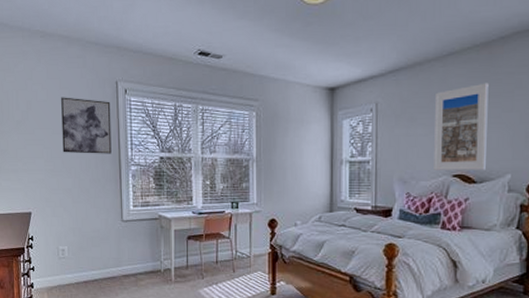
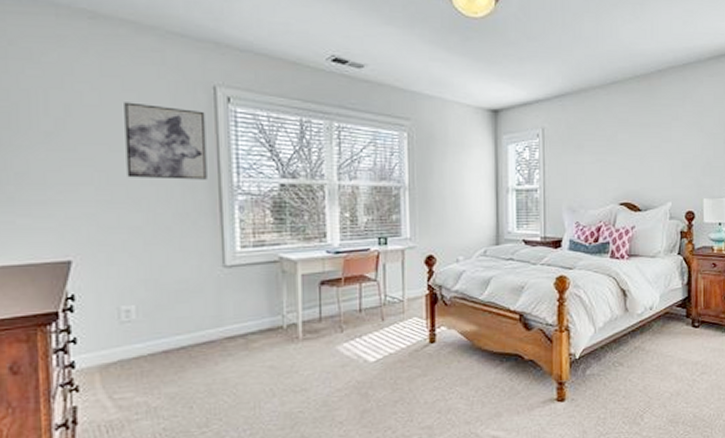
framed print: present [434,82,489,170] -> none [601,113,649,199]

